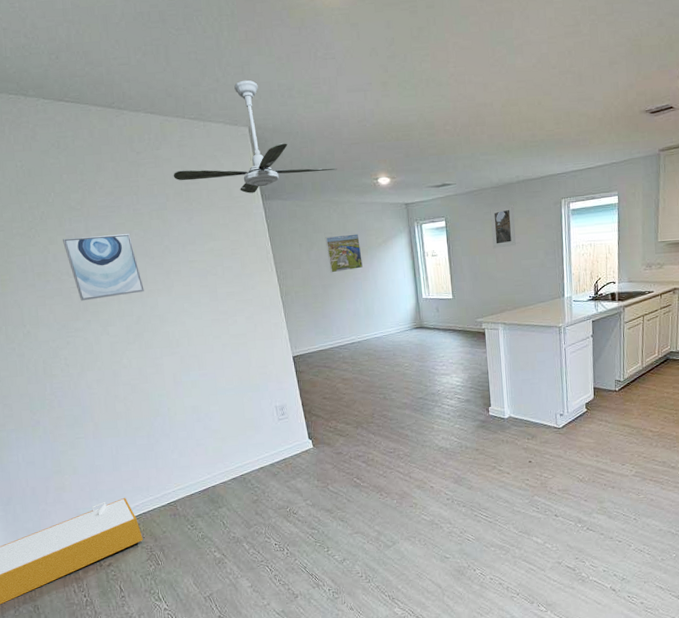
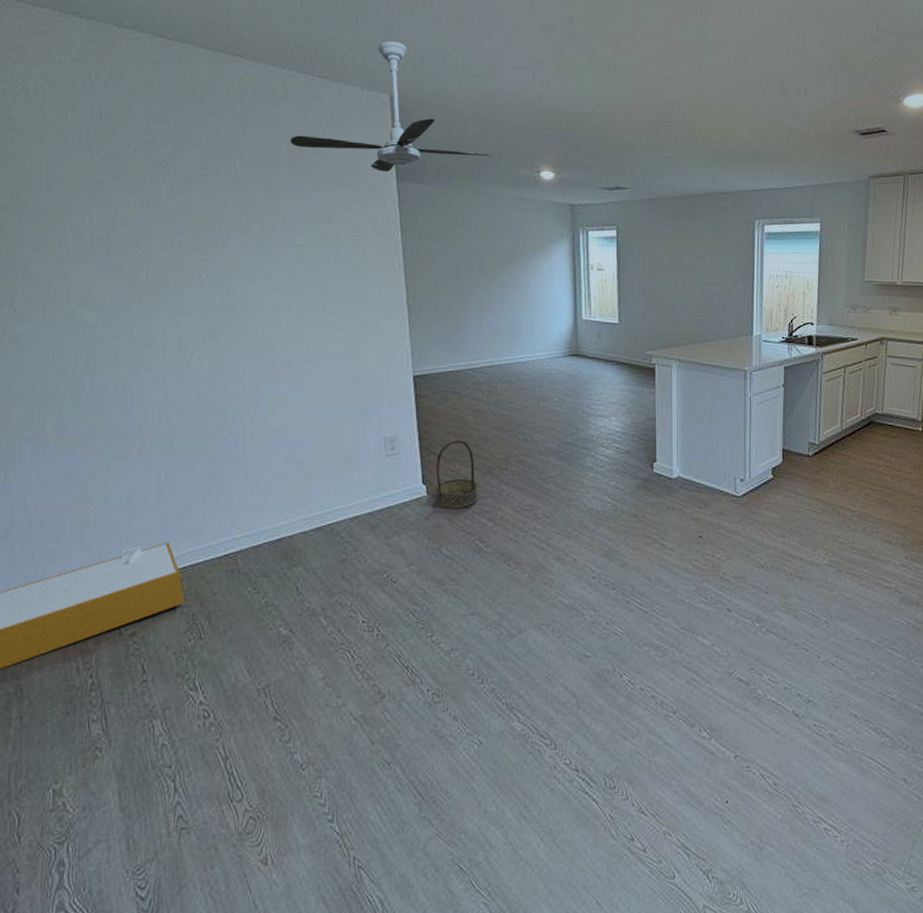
wall art: present [63,234,144,301] -> none [137,201,234,280]
basket: none [318,403,353,456] -> present [436,440,478,508]
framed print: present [325,234,363,273] -> none [469,233,512,278]
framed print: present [490,204,516,249] -> none [671,219,700,269]

